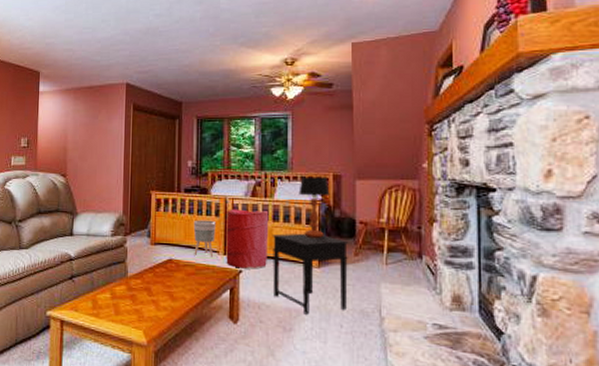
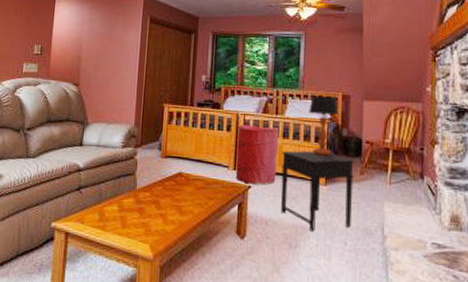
planter: present [193,220,216,258] -> none [204,134,227,172]

